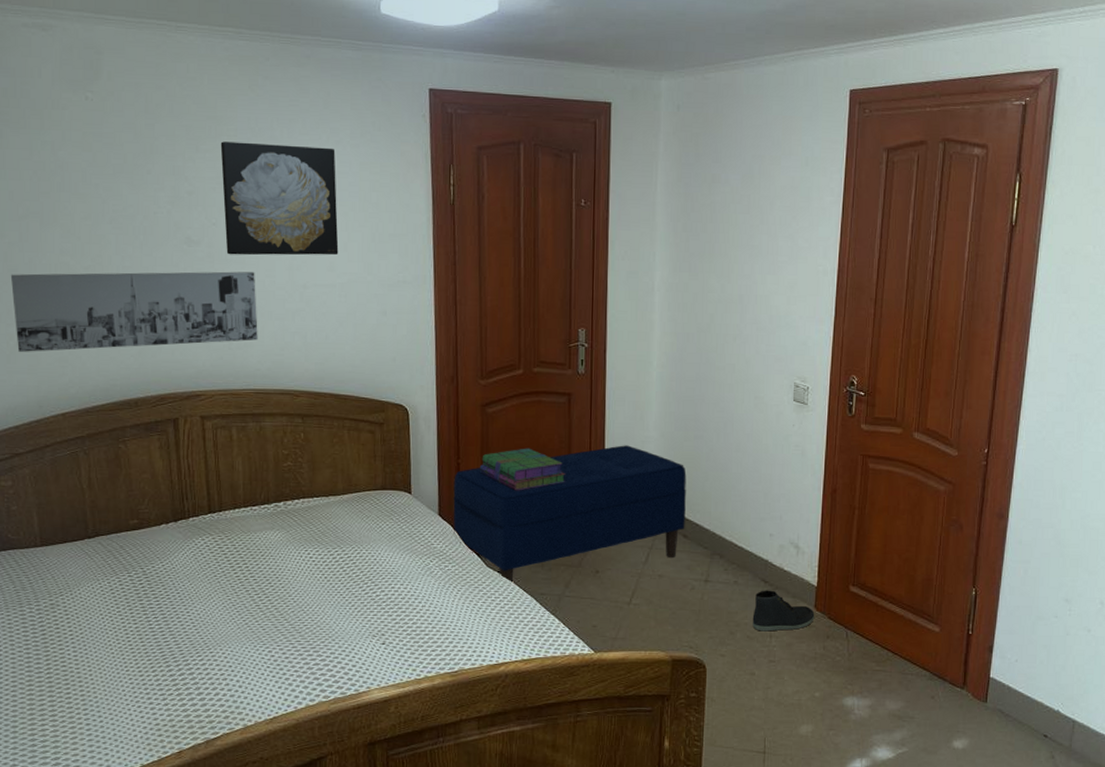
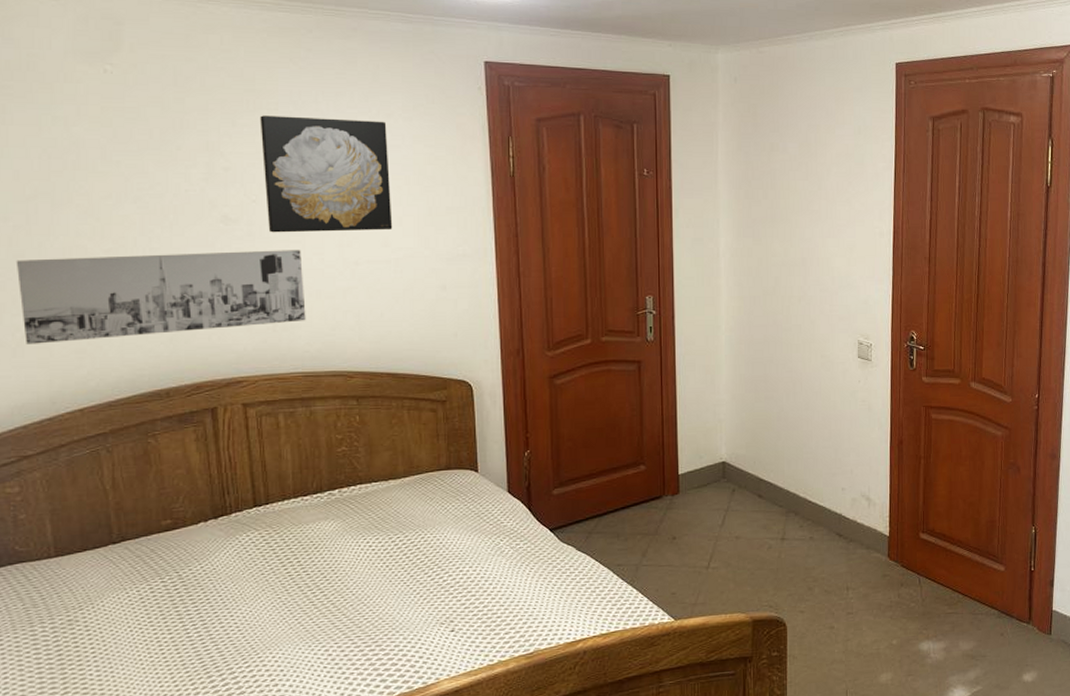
bench: present [453,445,687,581] -> none [523,409,760,555]
stack of books: present [479,448,566,491] -> none [549,417,639,462]
sneaker: present [752,590,815,632] -> none [829,543,888,585]

